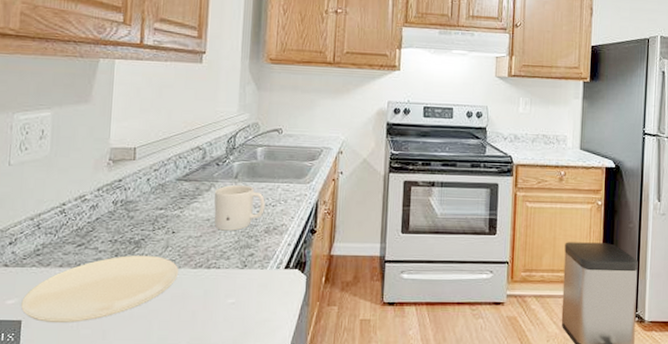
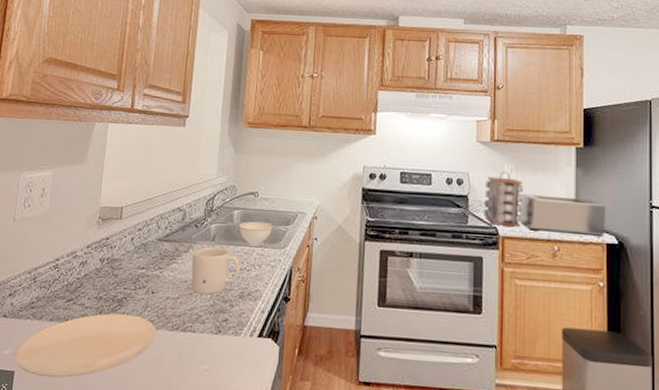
bowl: none [262,157,299,184] -> present [238,221,274,248]
spice rack: none [500,104,537,156] -> present [484,171,524,227]
toaster: none [532,124,607,162] -> present [520,193,607,237]

